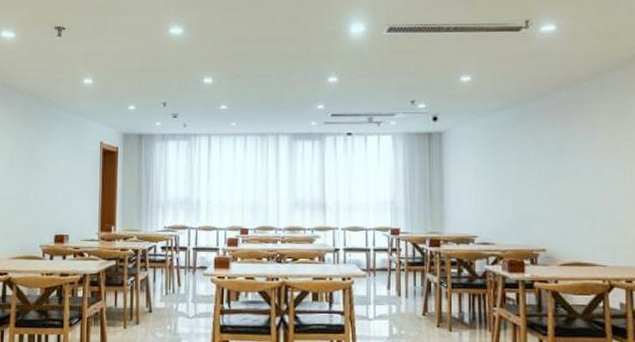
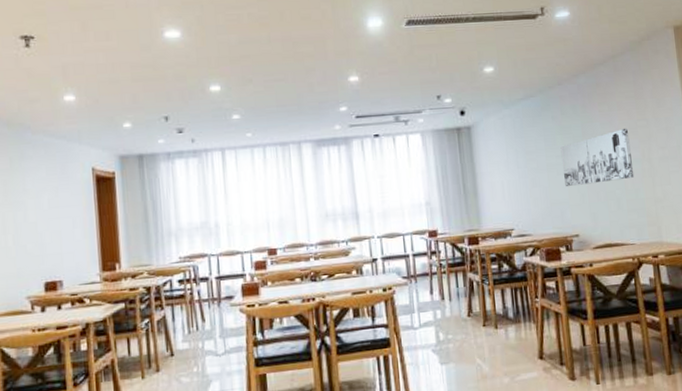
wall art: none [534,146,613,201] -> present [560,128,635,187]

